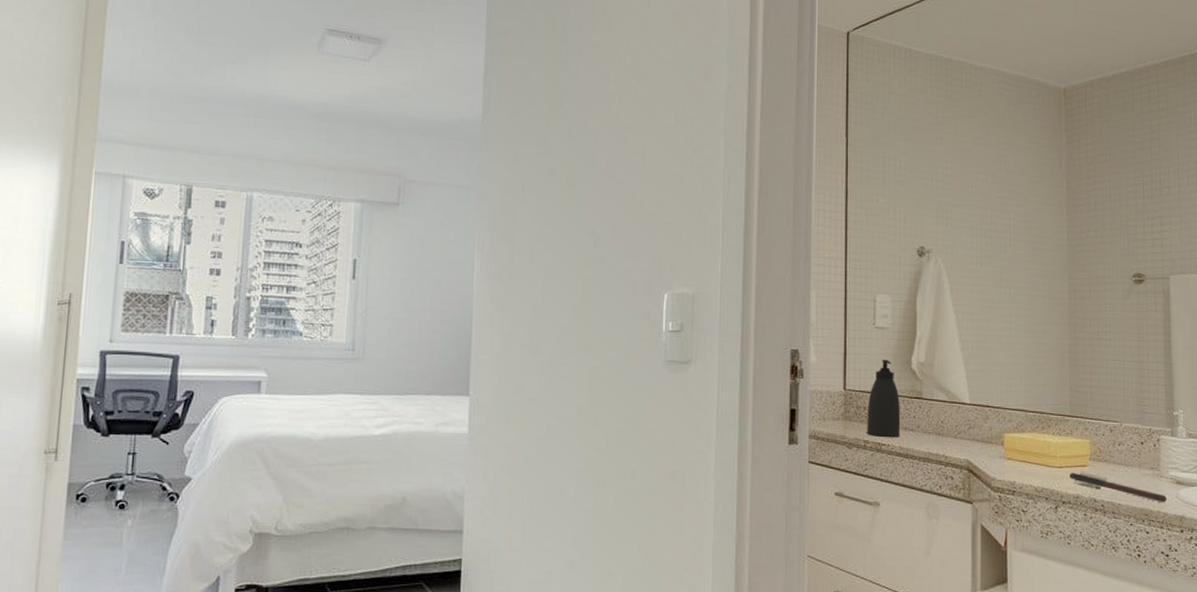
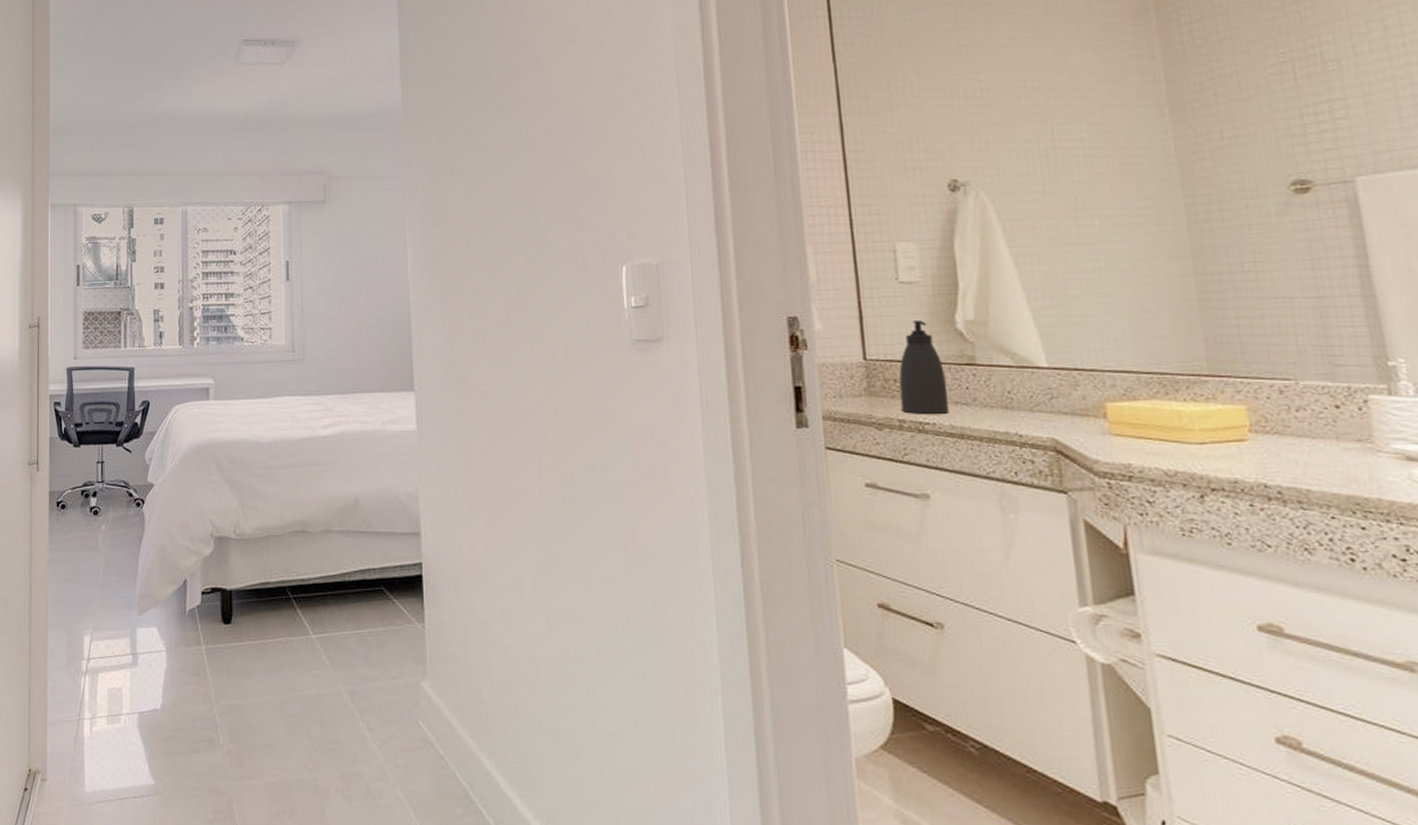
hairbrush: present [1069,472,1167,503] -> none [1217,449,1392,488]

